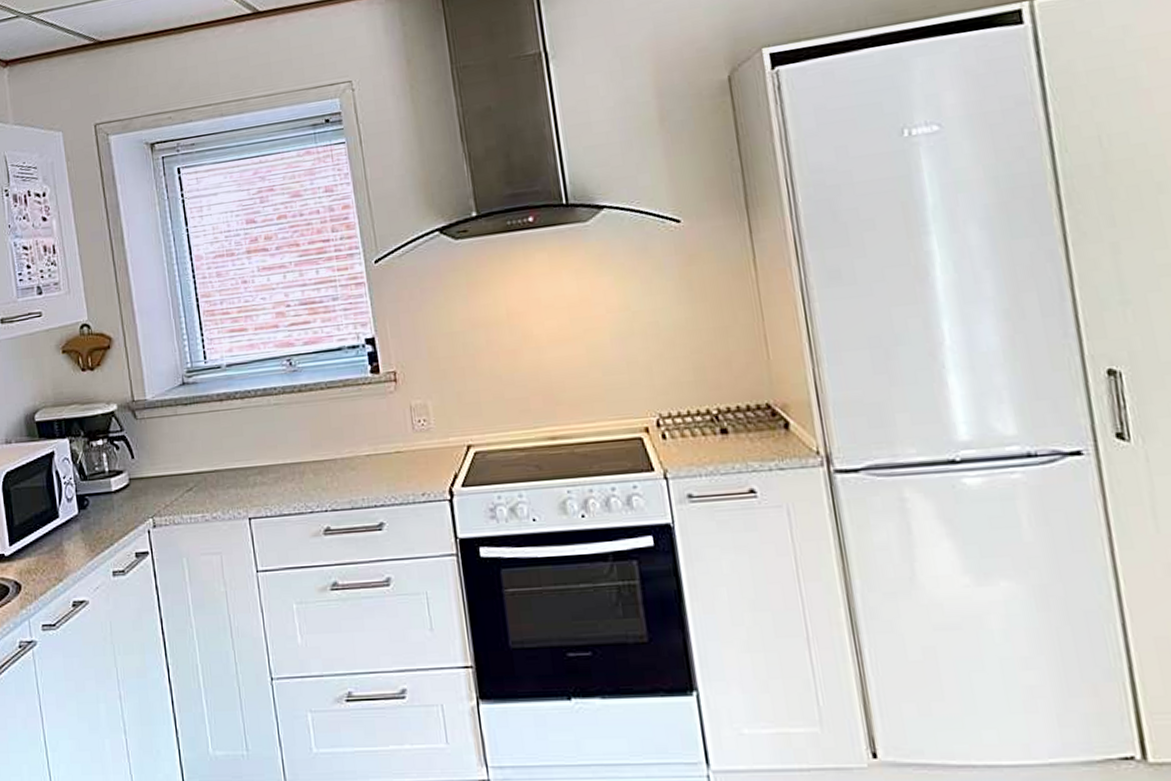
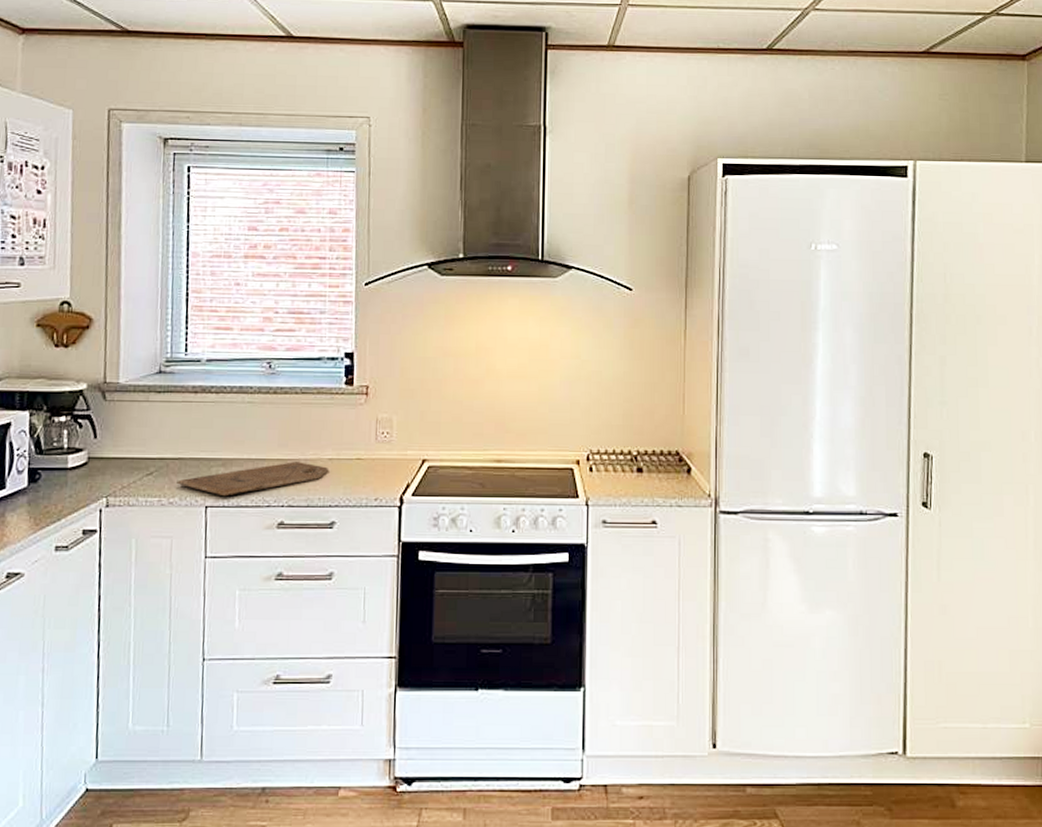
cutting board: none [217,461,369,506] -> present [176,462,329,497]

